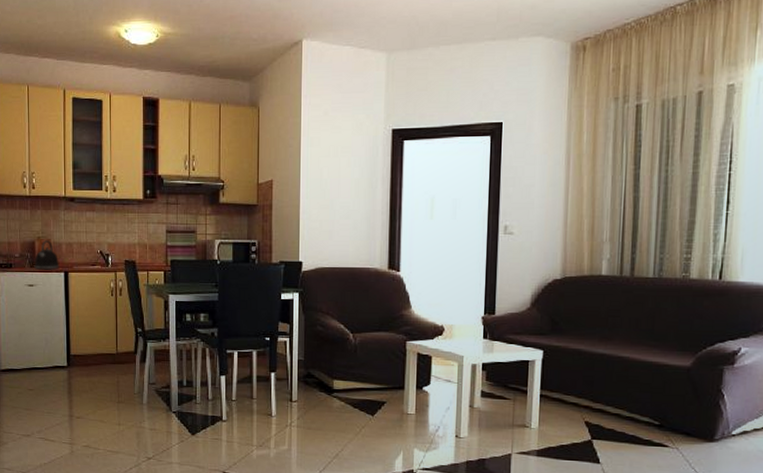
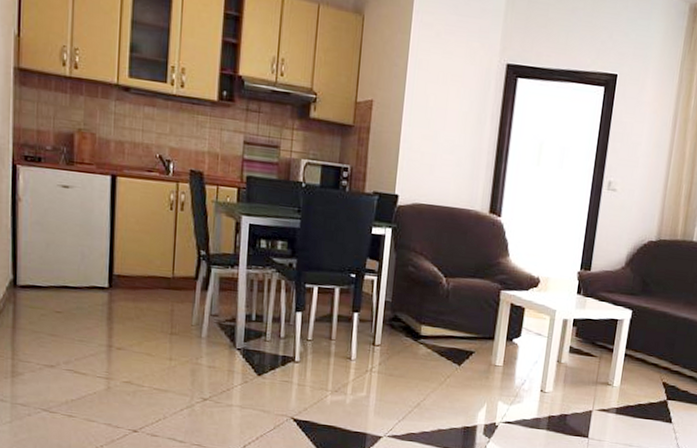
kettle: present [34,240,60,270] -> none [71,134,106,172]

